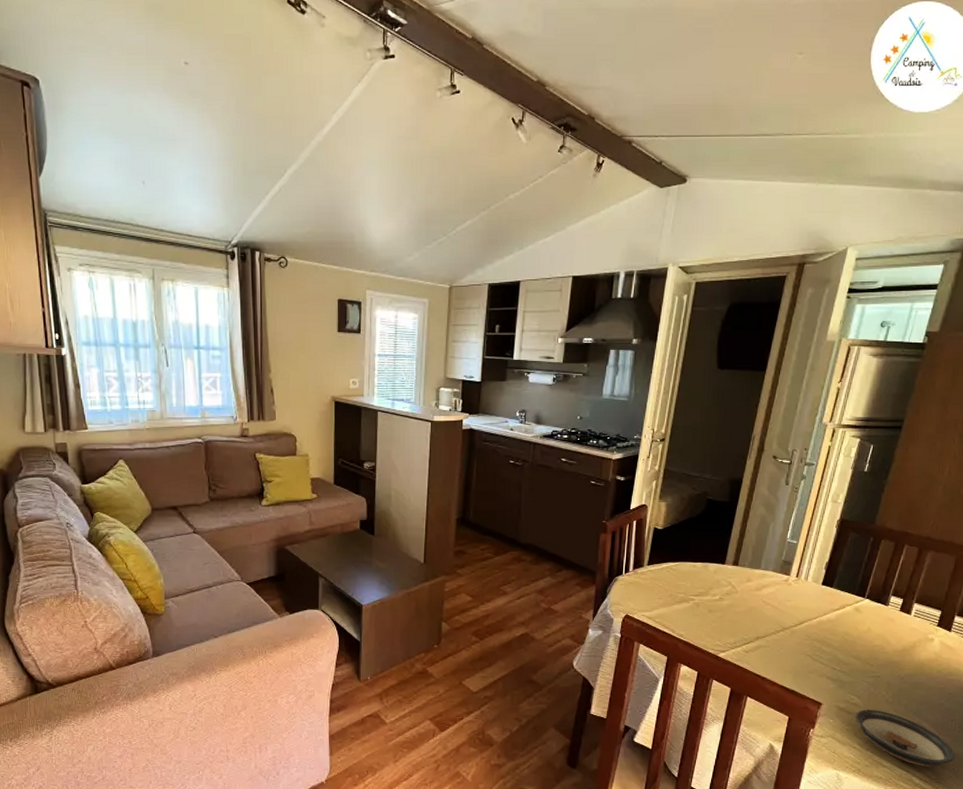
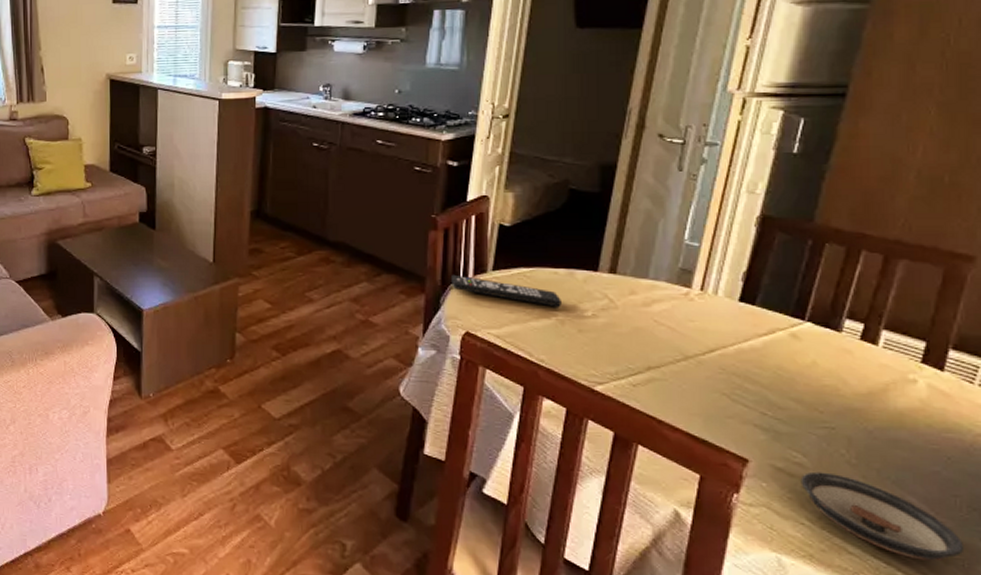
remote control: none [616,569,698,593] -> present [452,274,561,307]

